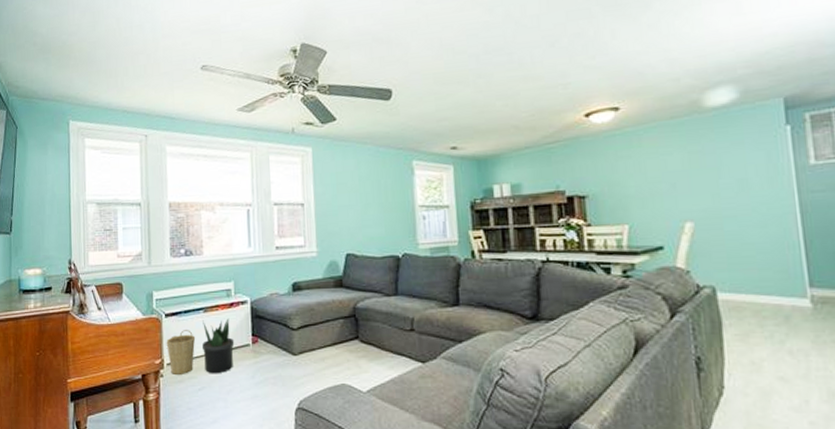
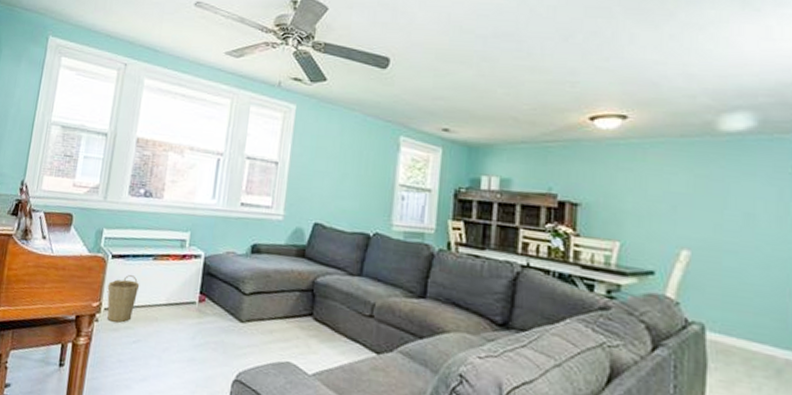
planter: present [202,318,235,373] -> none [143,268,180,328]

